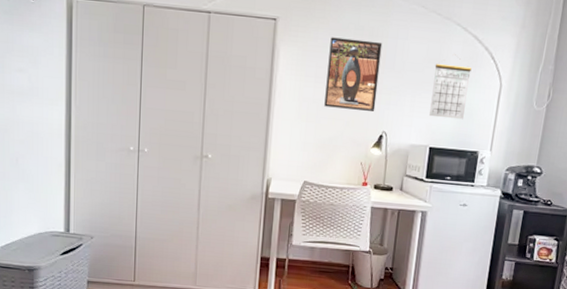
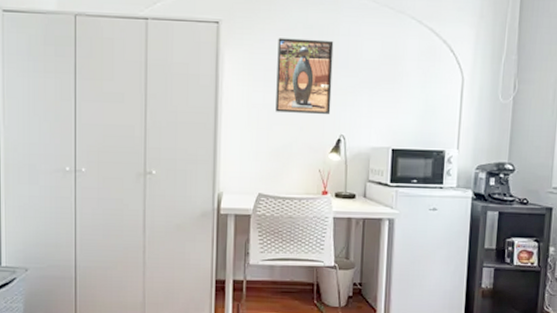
calendar: present [429,58,472,120] -> none [389,53,430,118]

